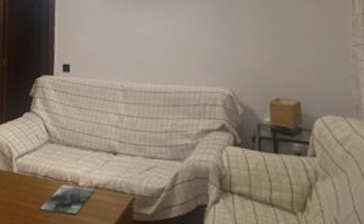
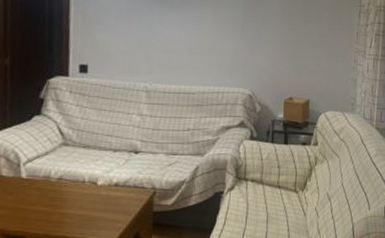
magazine: present [40,184,94,215] -> none [53,185,114,213]

